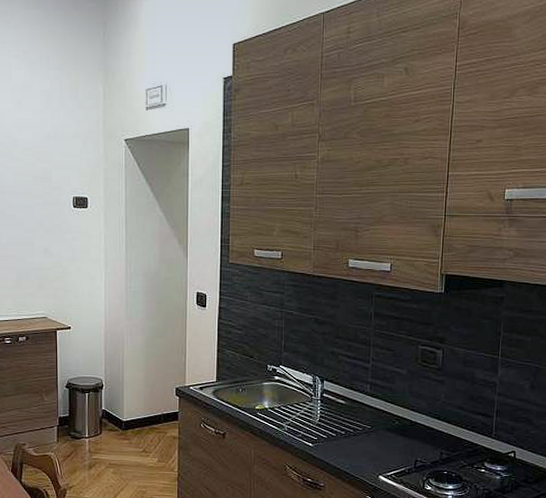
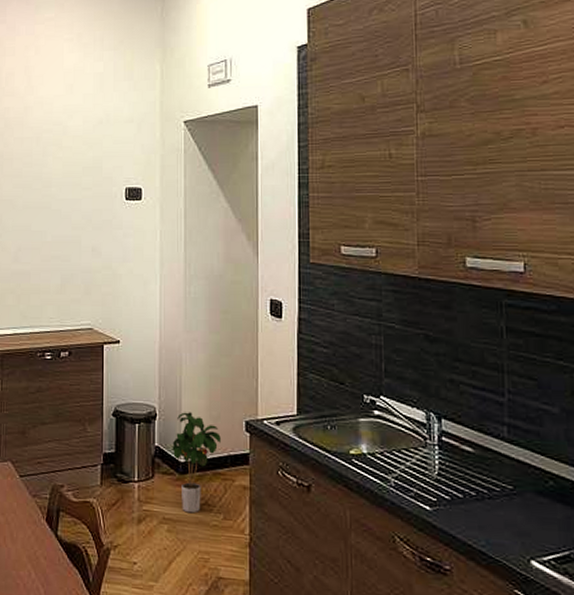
potted plant: none [116,382,156,459] -> present [172,412,221,513]

